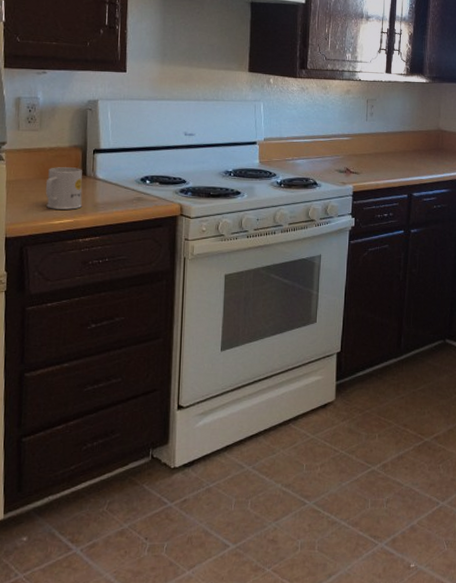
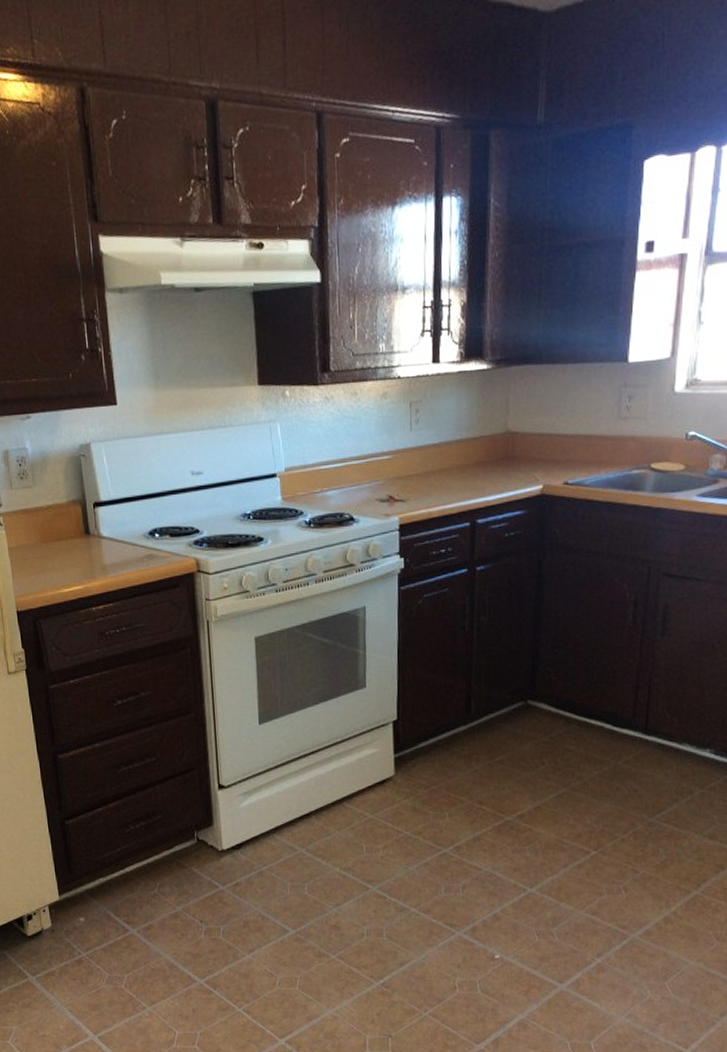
mug: present [45,167,83,210] -> none [48,526,90,576]

